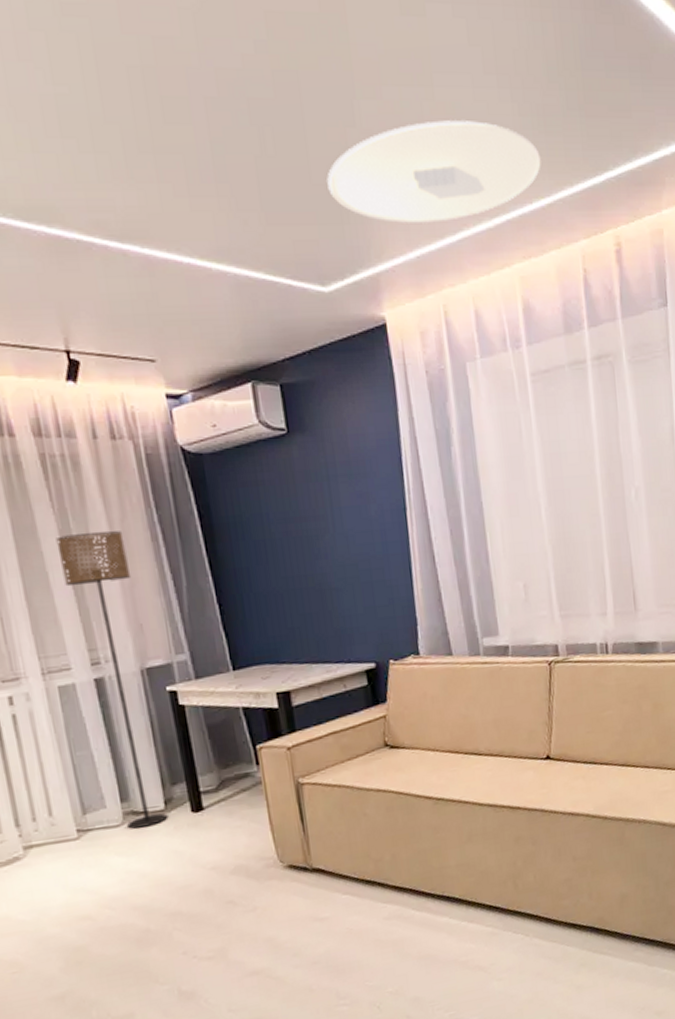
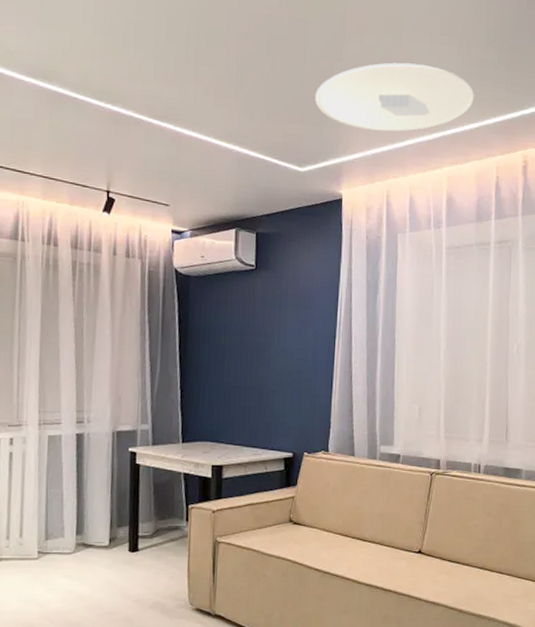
floor lamp: present [55,530,168,829] -> none [70,322,121,558]

